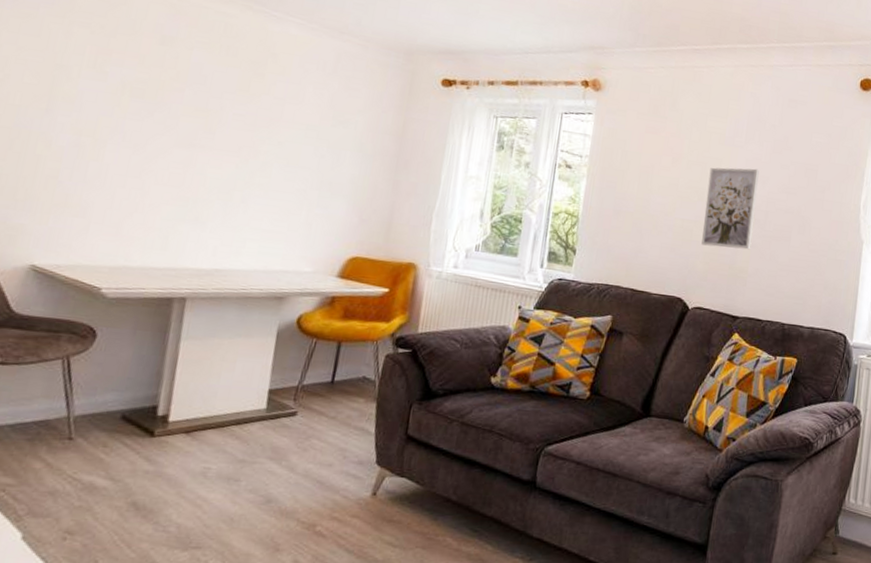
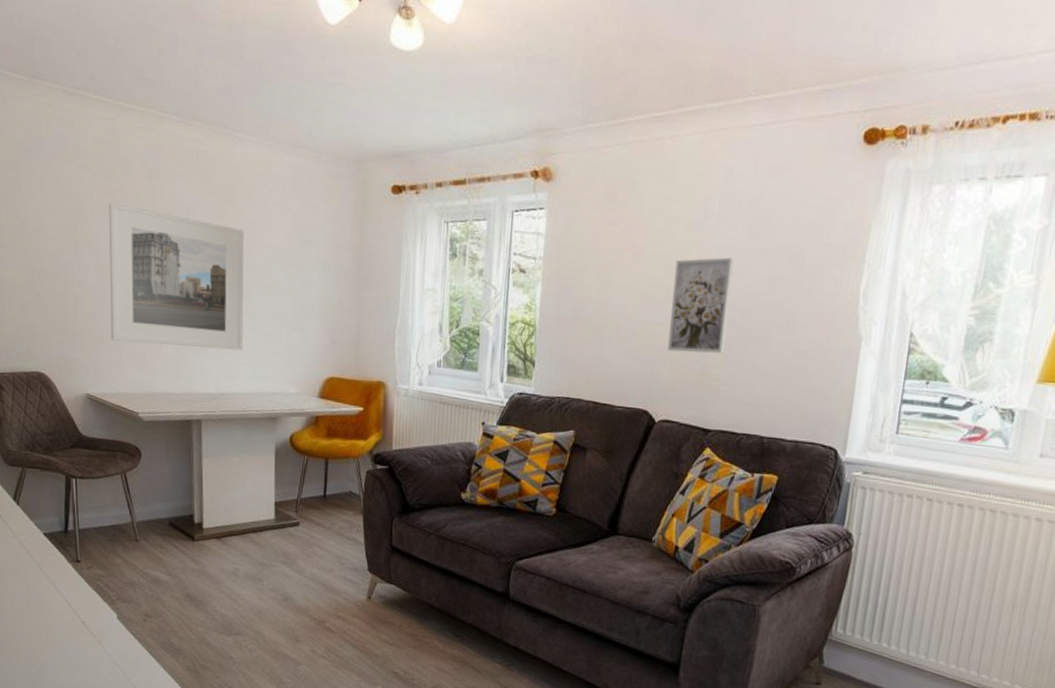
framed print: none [79,62,271,226] -> present [108,203,245,351]

